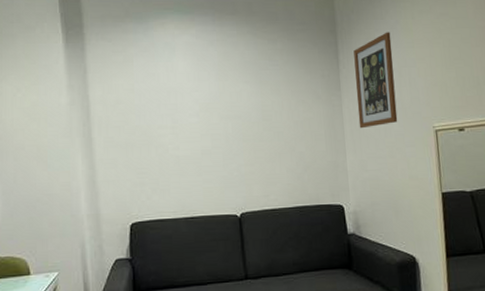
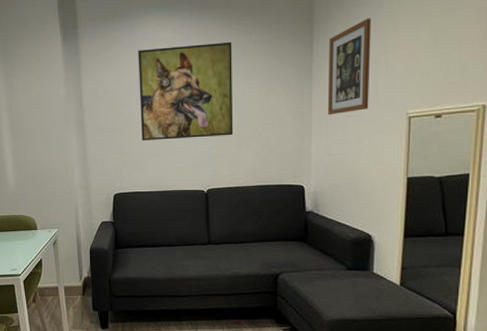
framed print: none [155,49,265,159] -> present [138,41,233,141]

